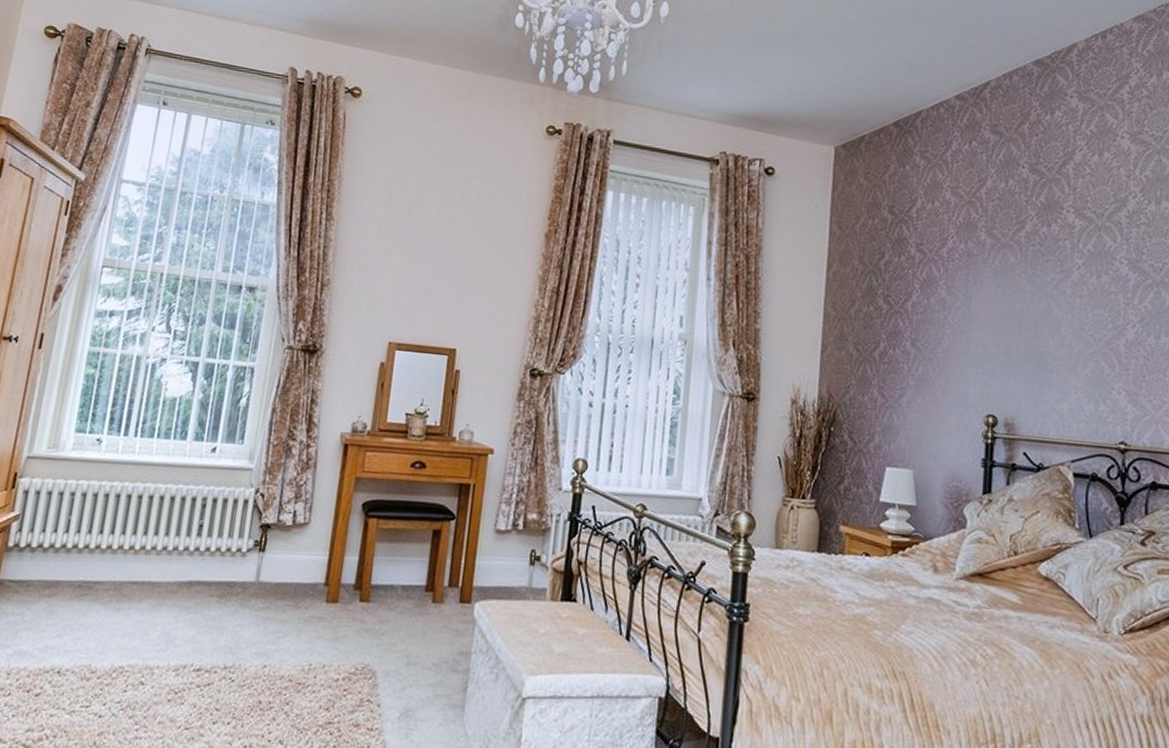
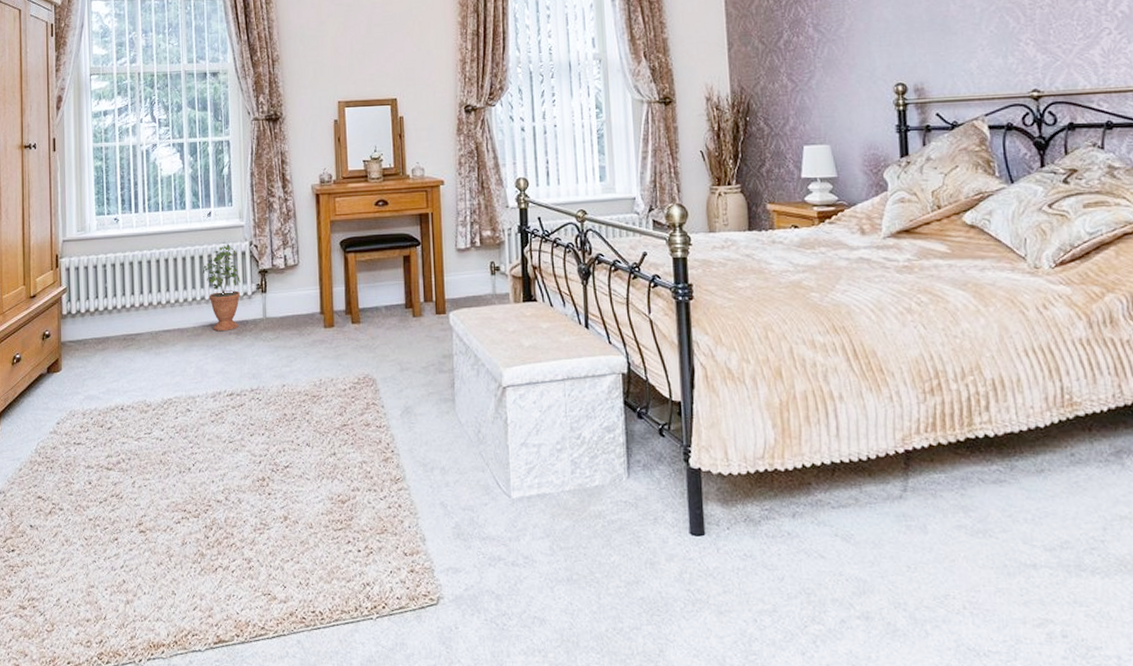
potted plant: none [191,485,239,592] -> present [202,242,241,332]

